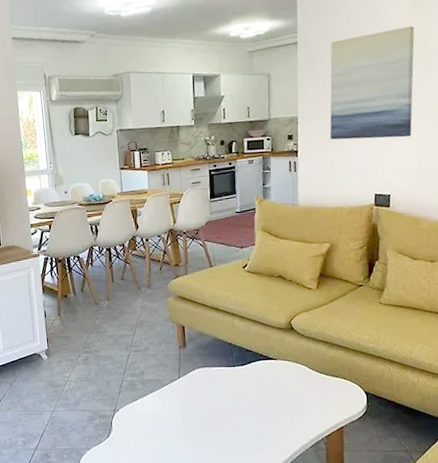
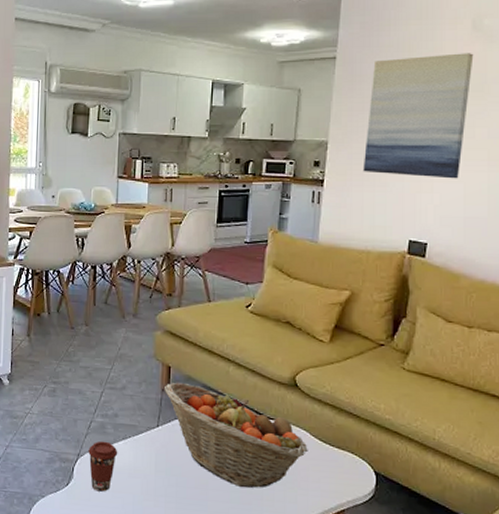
coffee cup: none [122,396,148,439] -> present [88,441,118,492]
fruit basket: none [181,338,308,419] -> present [165,382,308,488]

